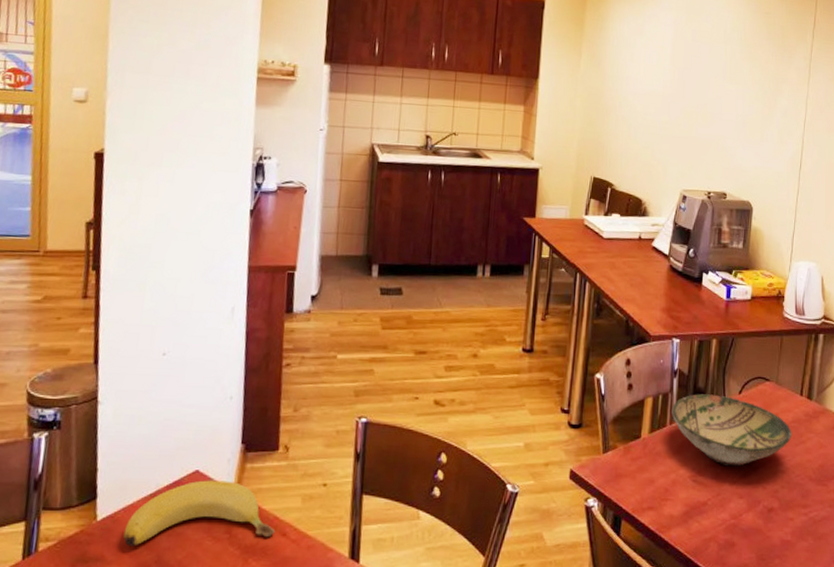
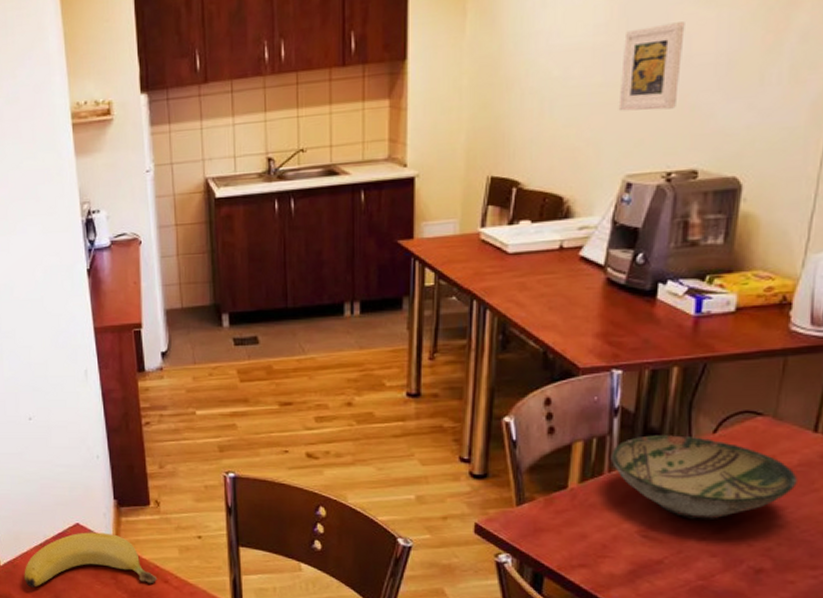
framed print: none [678,88,718,147] -> present [618,22,685,111]

